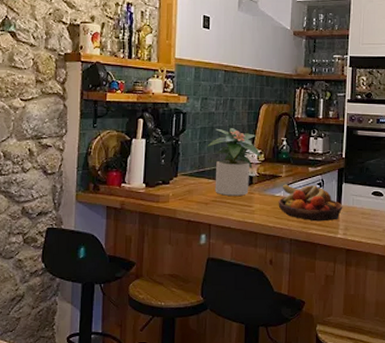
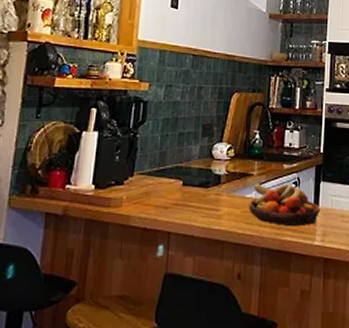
potted plant: present [207,127,261,197] -> none [169,118,231,199]

